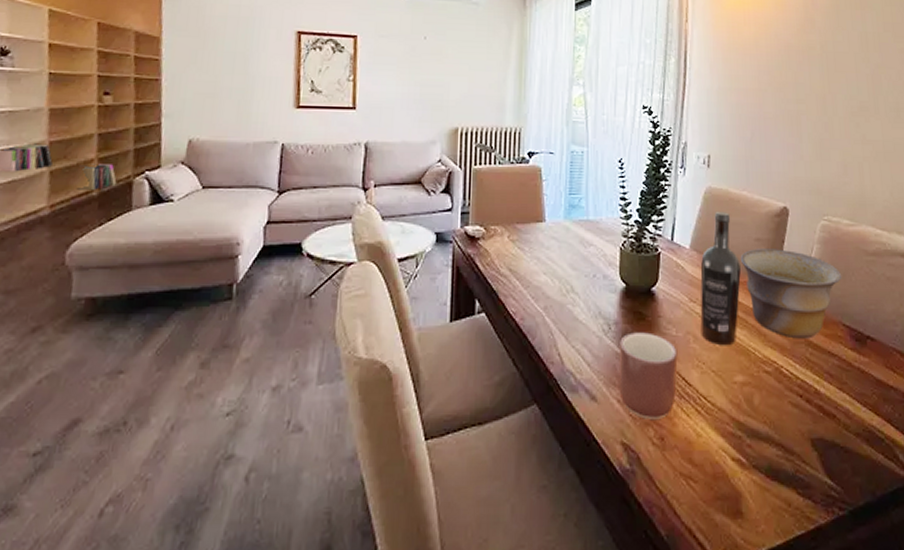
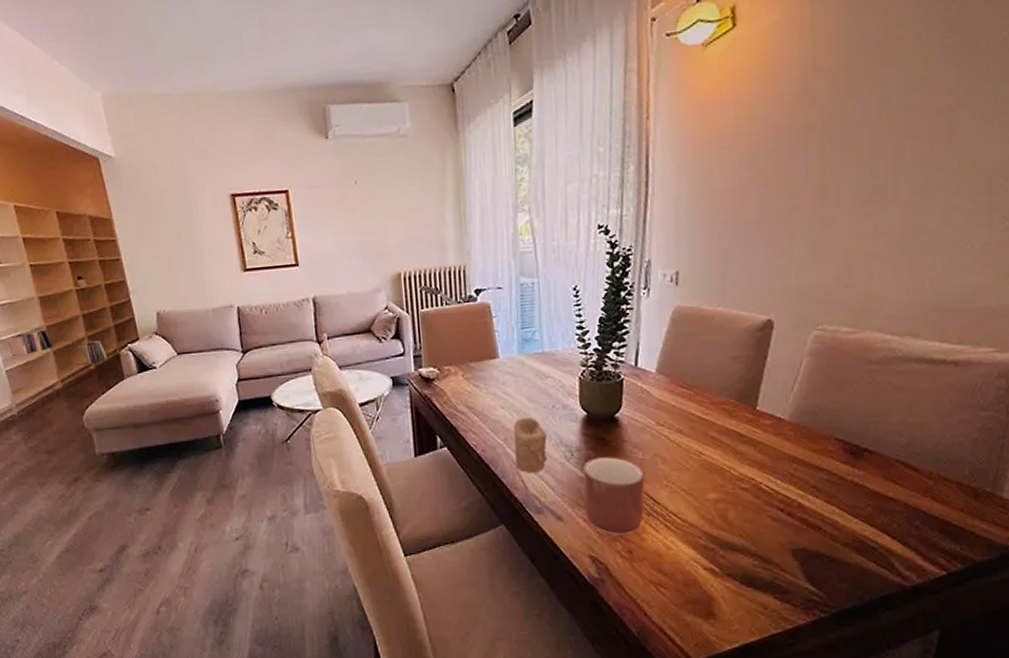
candle: none [554,286,586,346] -> present [513,417,548,473]
wine bottle: present [700,211,741,345] -> none [668,330,715,465]
bowl: present [740,249,842,339] -> none [714,365,837,456]

